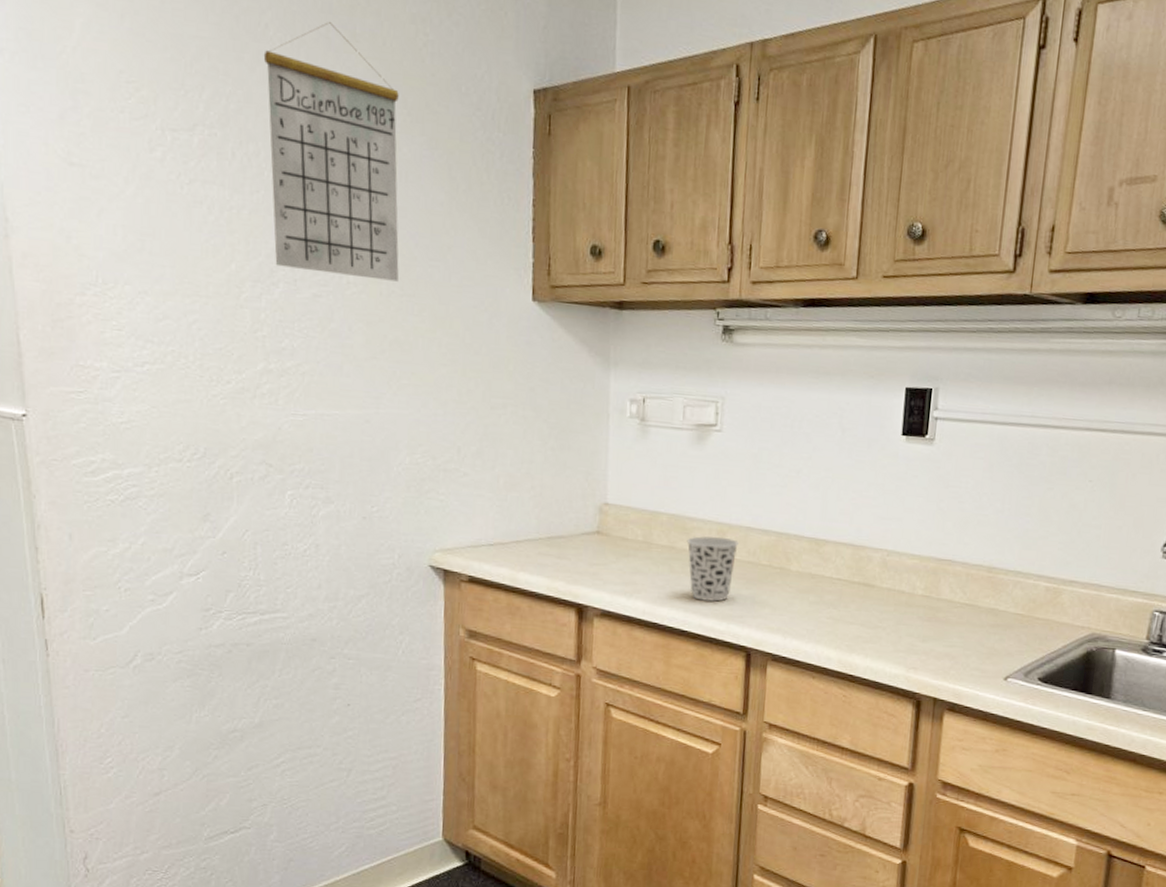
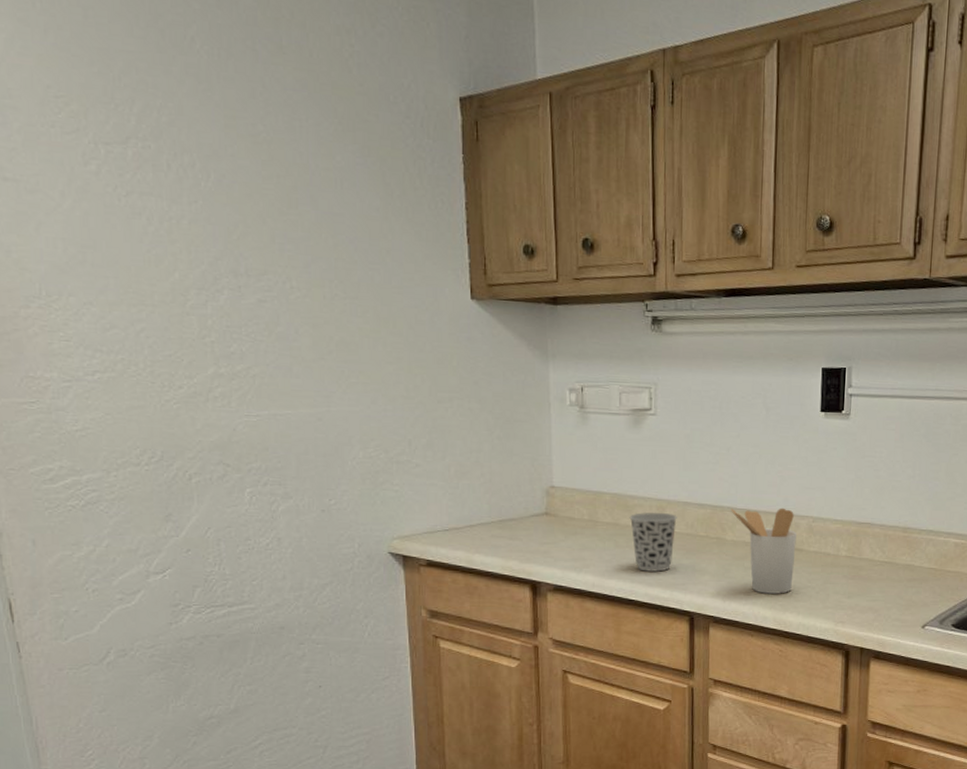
calendar: present [263,22,399,282] -> none [191,34,340,285]
utensil holder: none [797,536,869,633] -> present [731,507,797,594]

